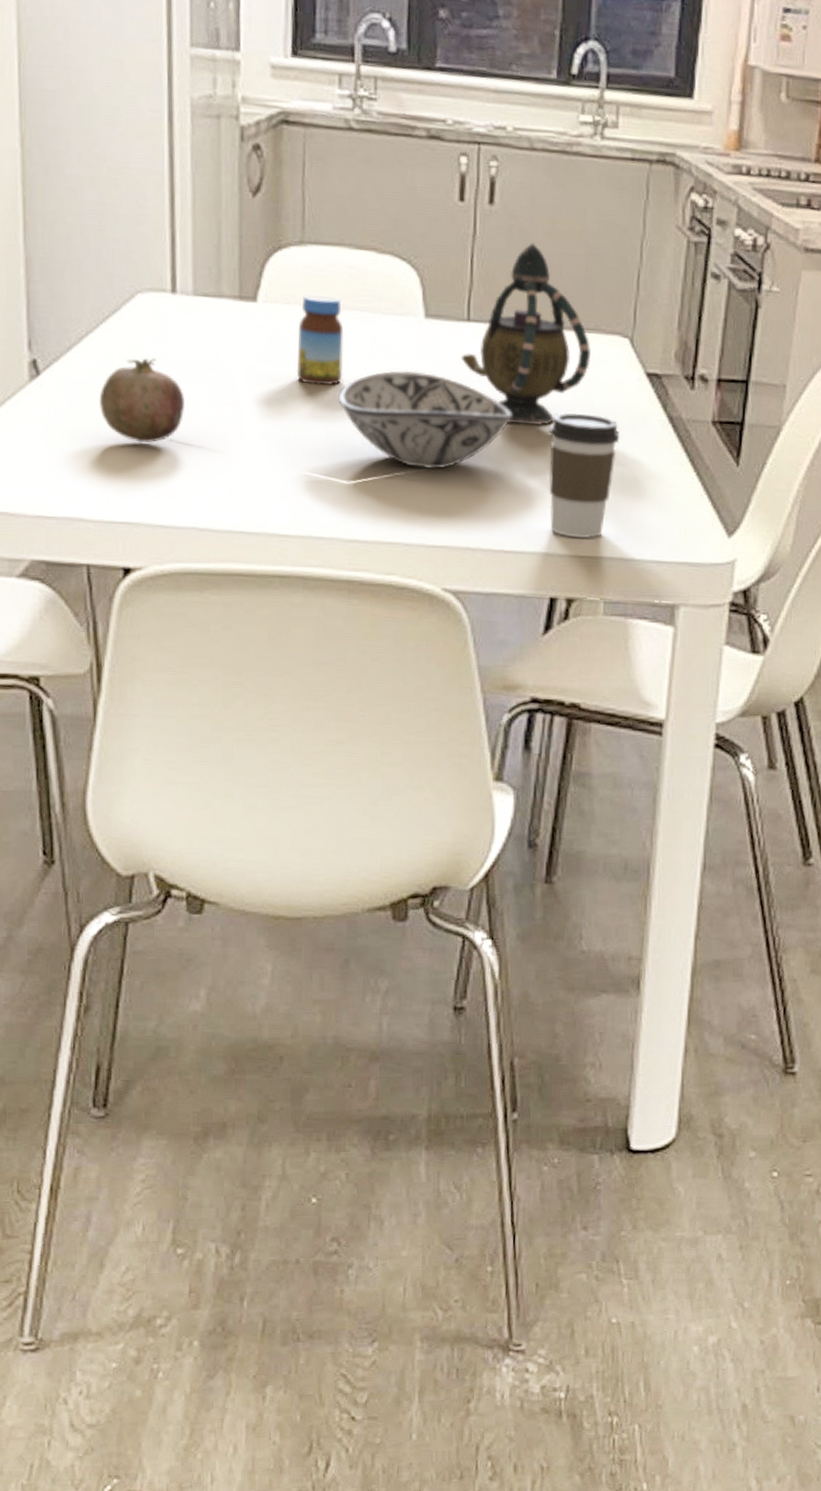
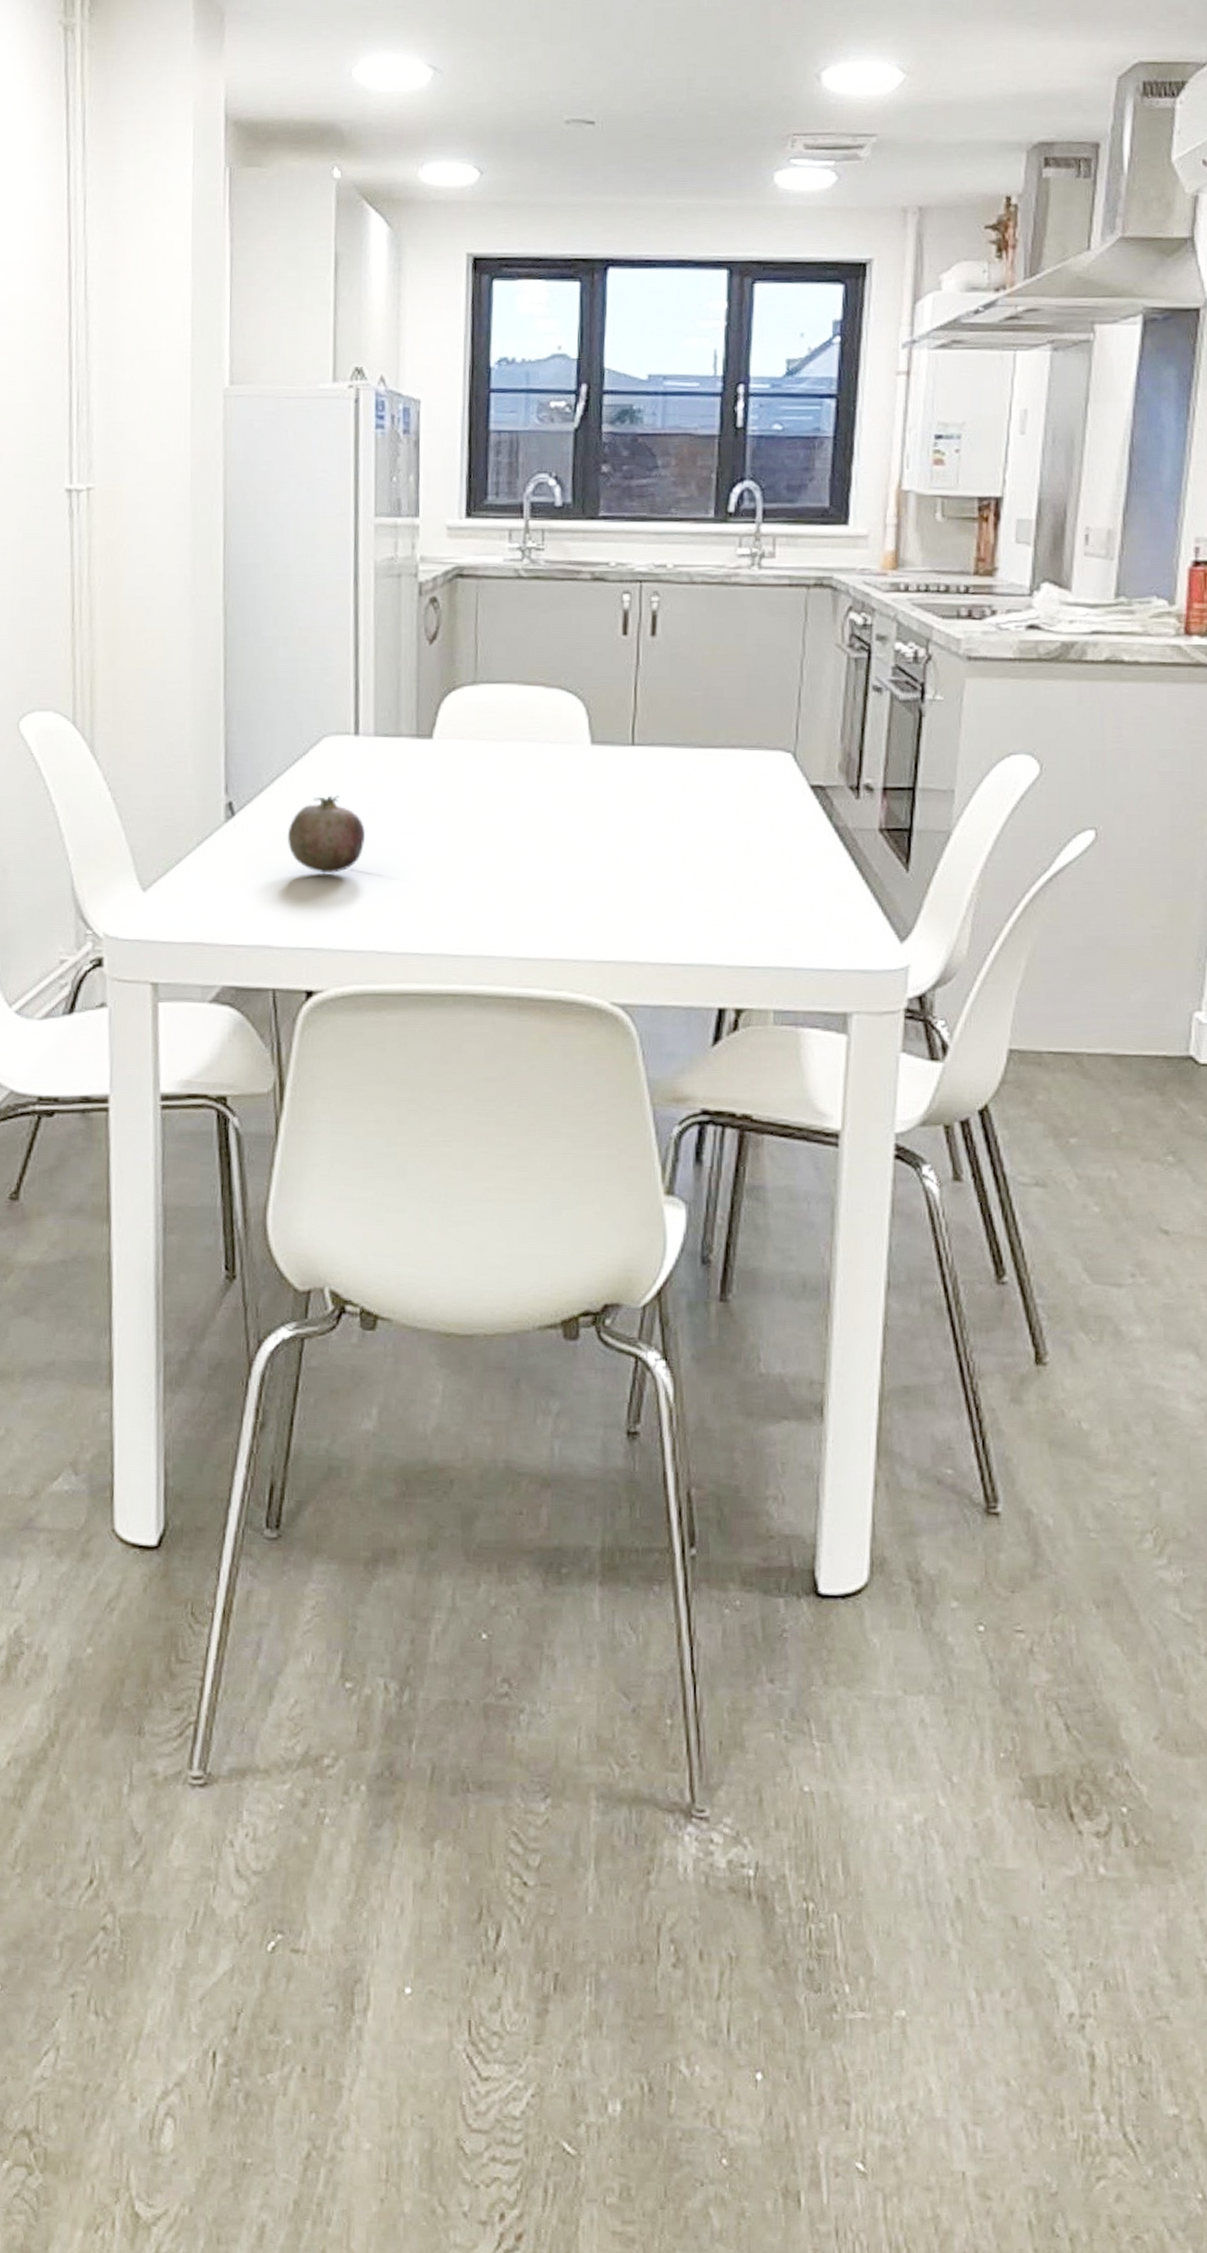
jar: present [296,294,344,386] -> none [469,728,514,813]
decorative bowl: present [338,370,513,469] -> none [508,794,677,887]
teapot: present [460,242,591,426] -> none [626,668,754,841]
coffee cup: present [548,412,620,539] -> none [714,827,786,950]

